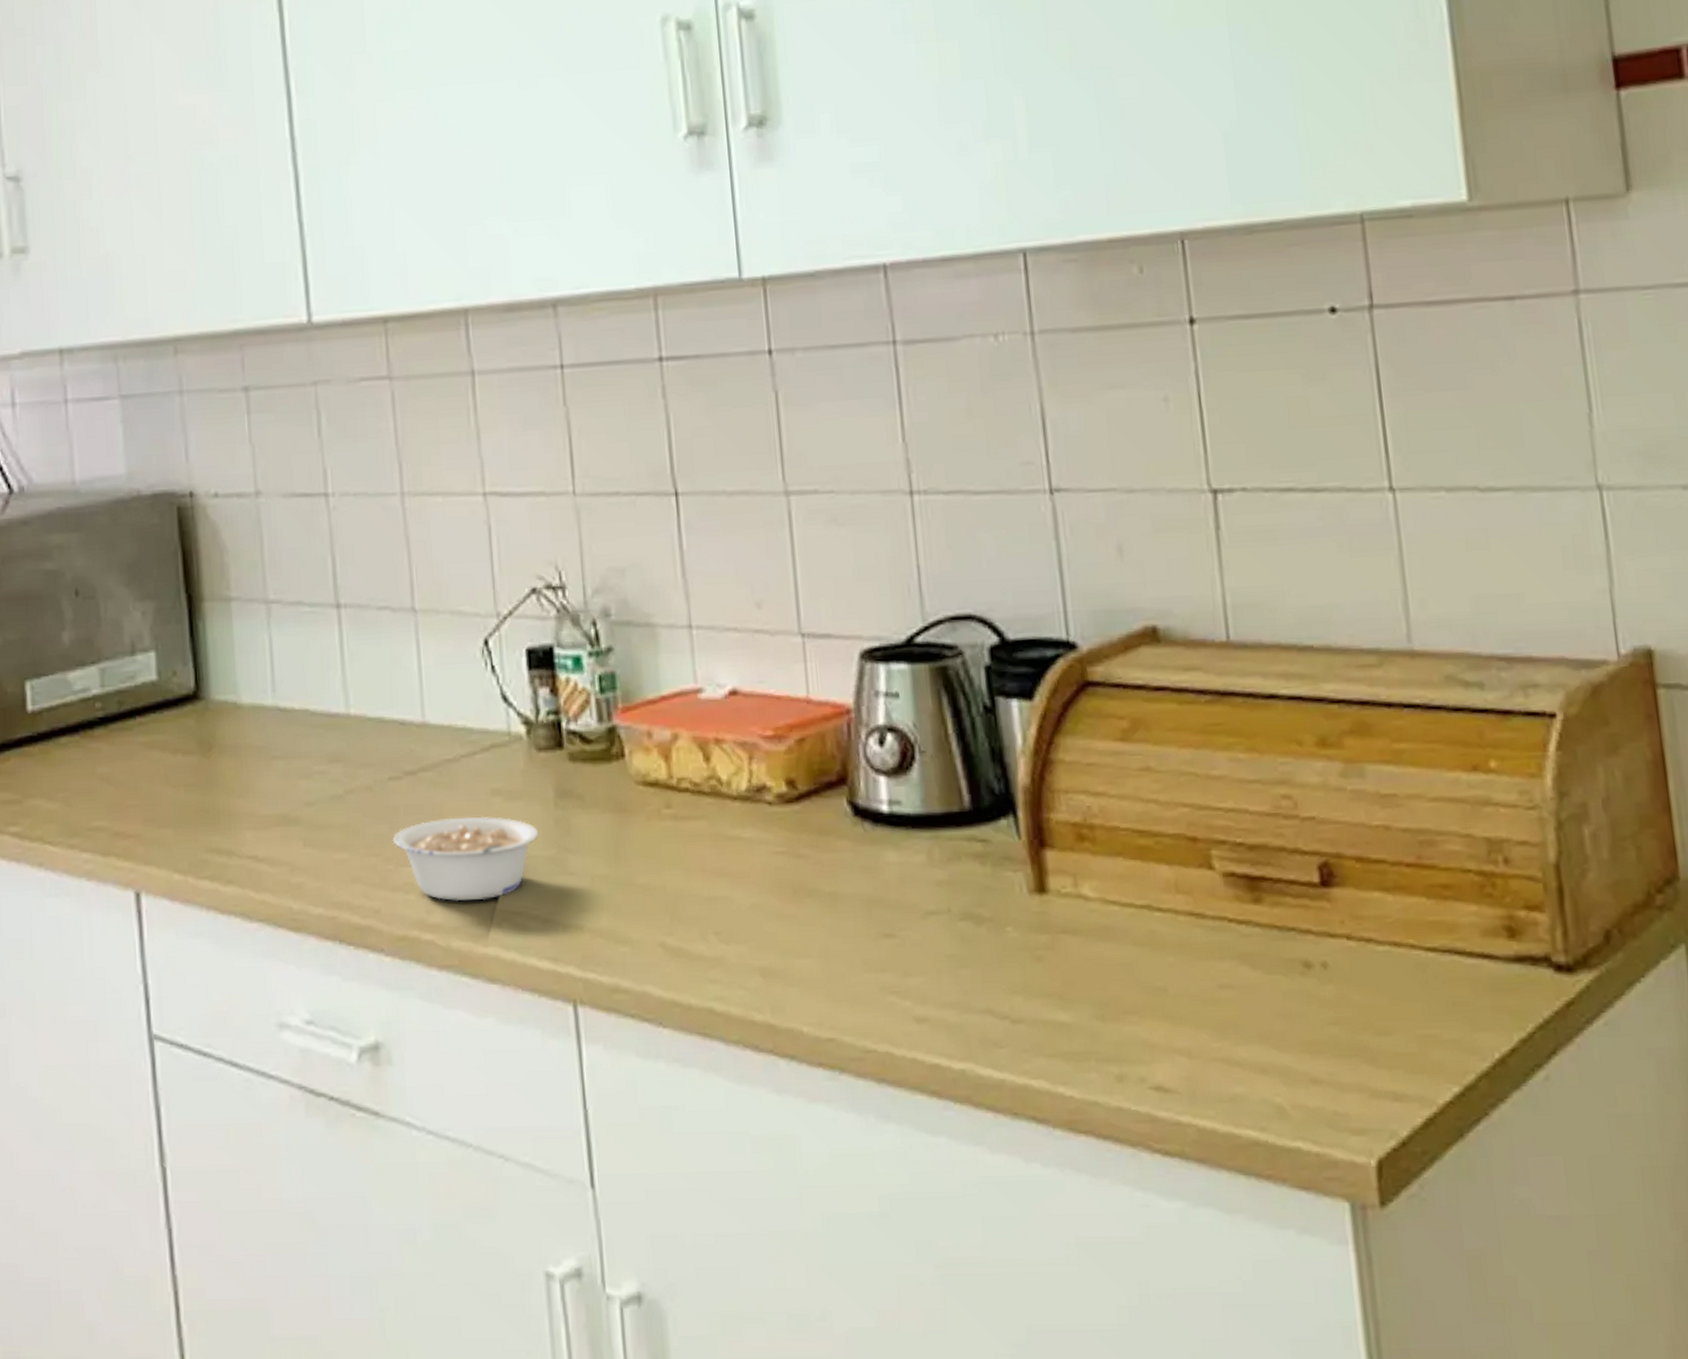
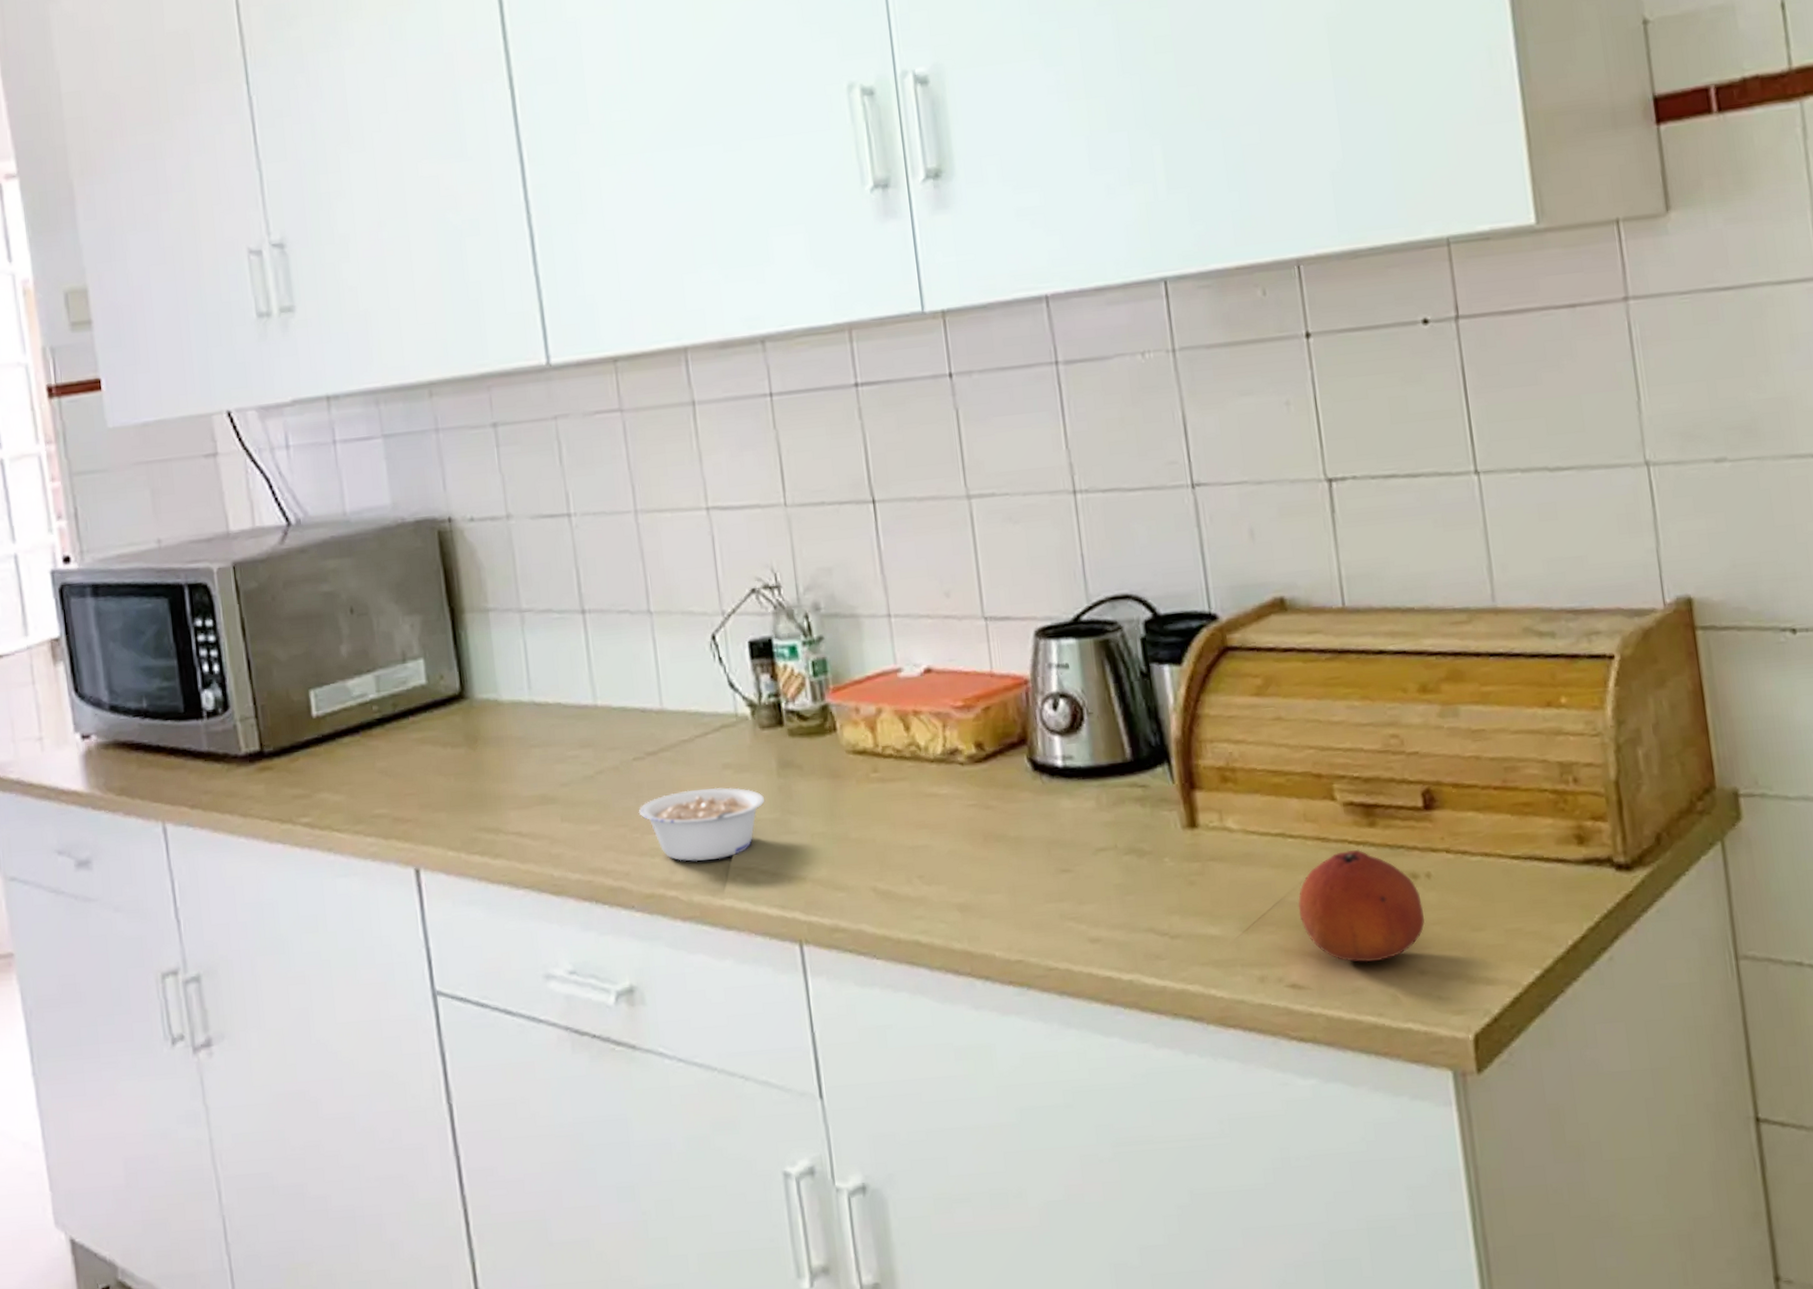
fruit: none [1166,929,1319,1066] -> present [1298,849,1425,963]

